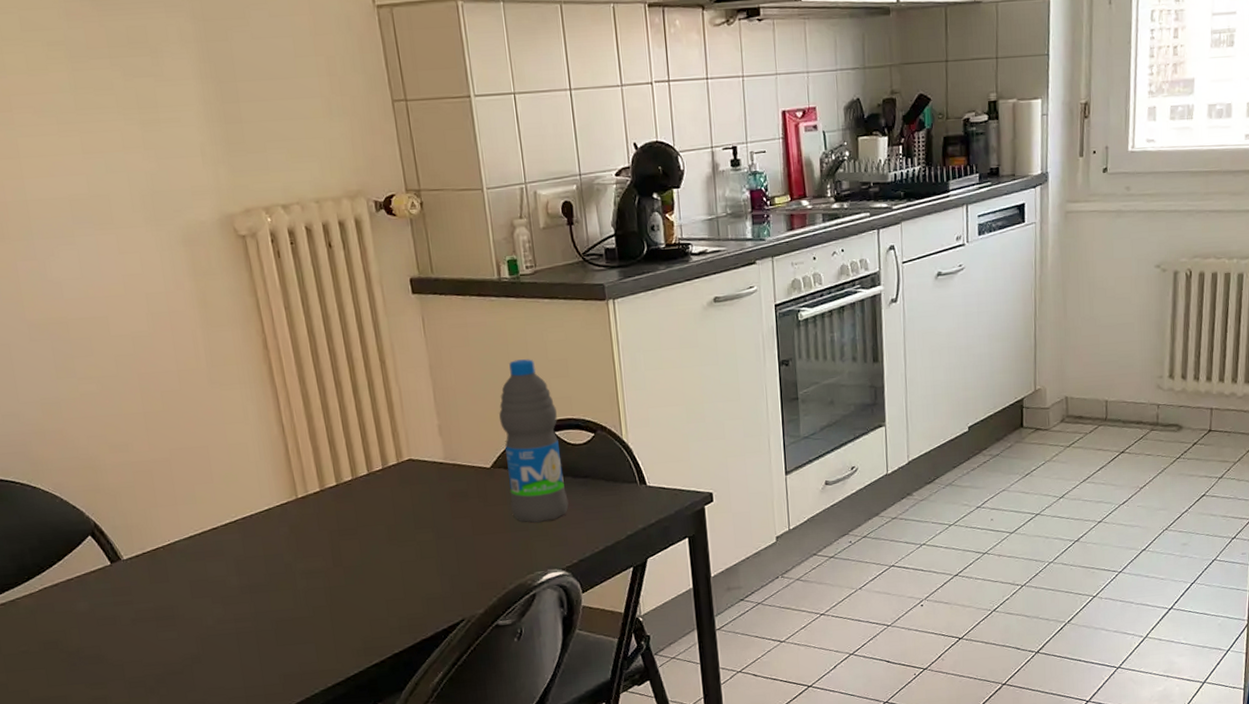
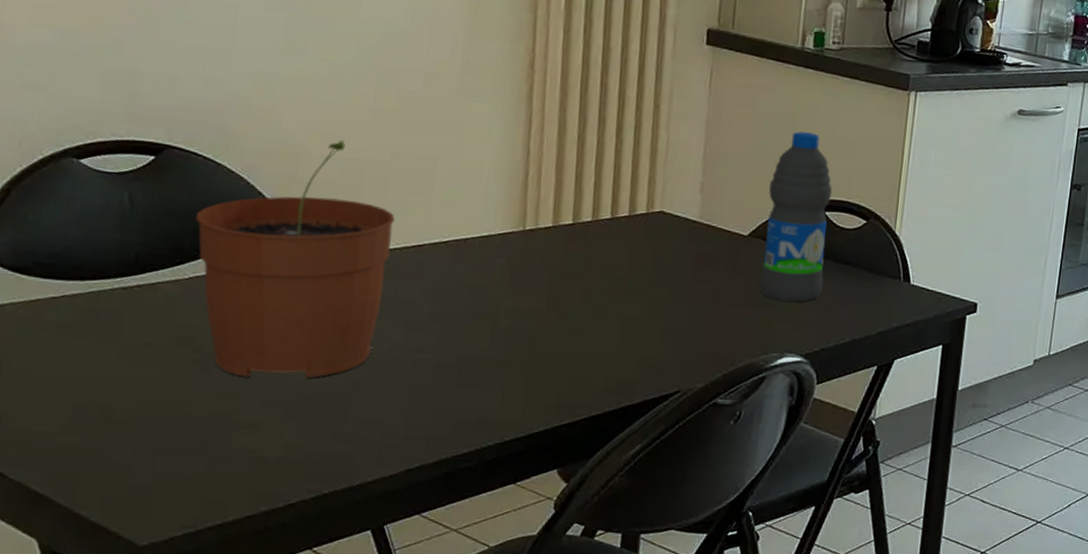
plant pot: none [29,446,199,667] -> present [196,140,395,378]

